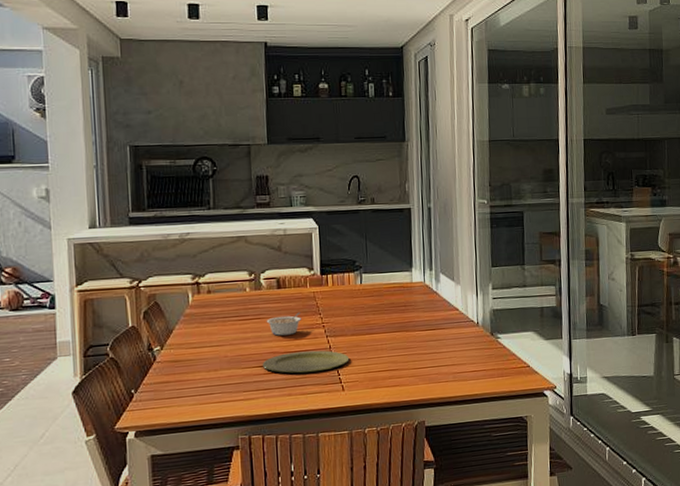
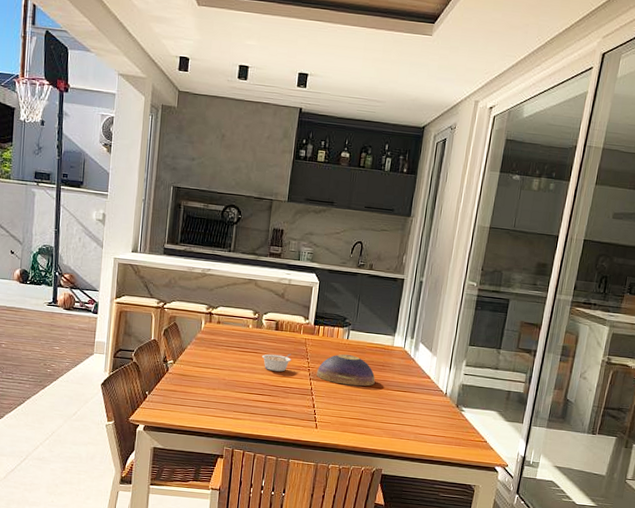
plate: present [262,350,350,374] -> none [252,386,326,408]
decorative bowl: none [332,300,399,336] -> present [316,353,375,387]

